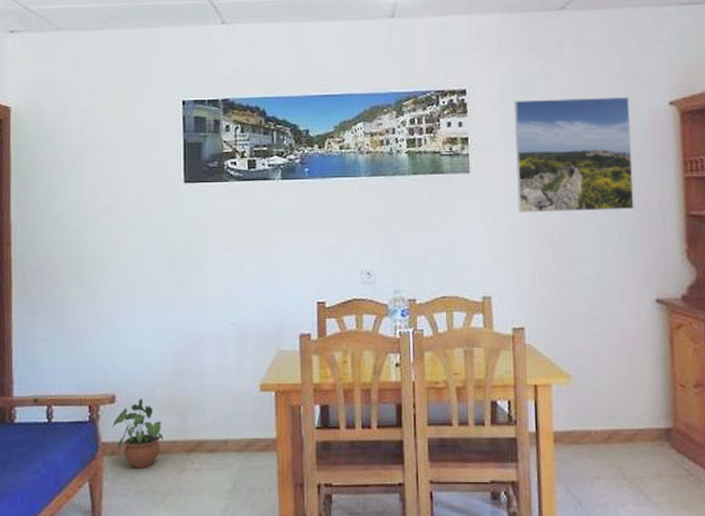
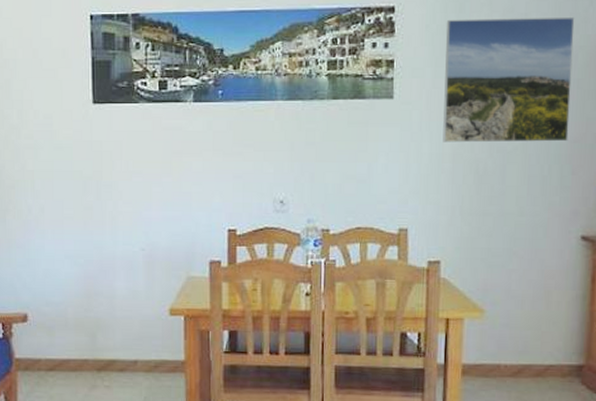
potted plant: present [112,398,164,468] -> none [25,318,75,384]

